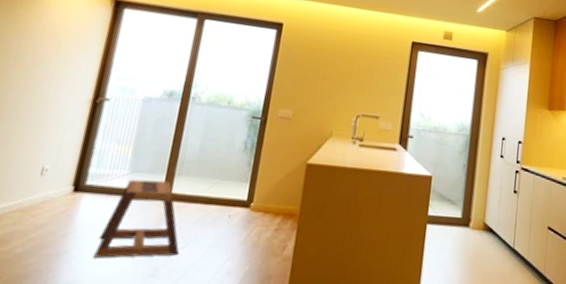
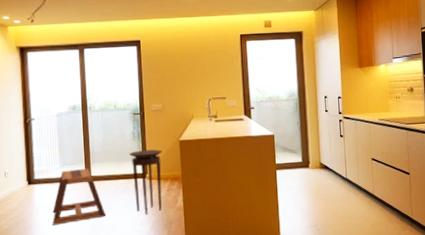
stool: none [225,167,281,260] -> present [129,149,163,214]

